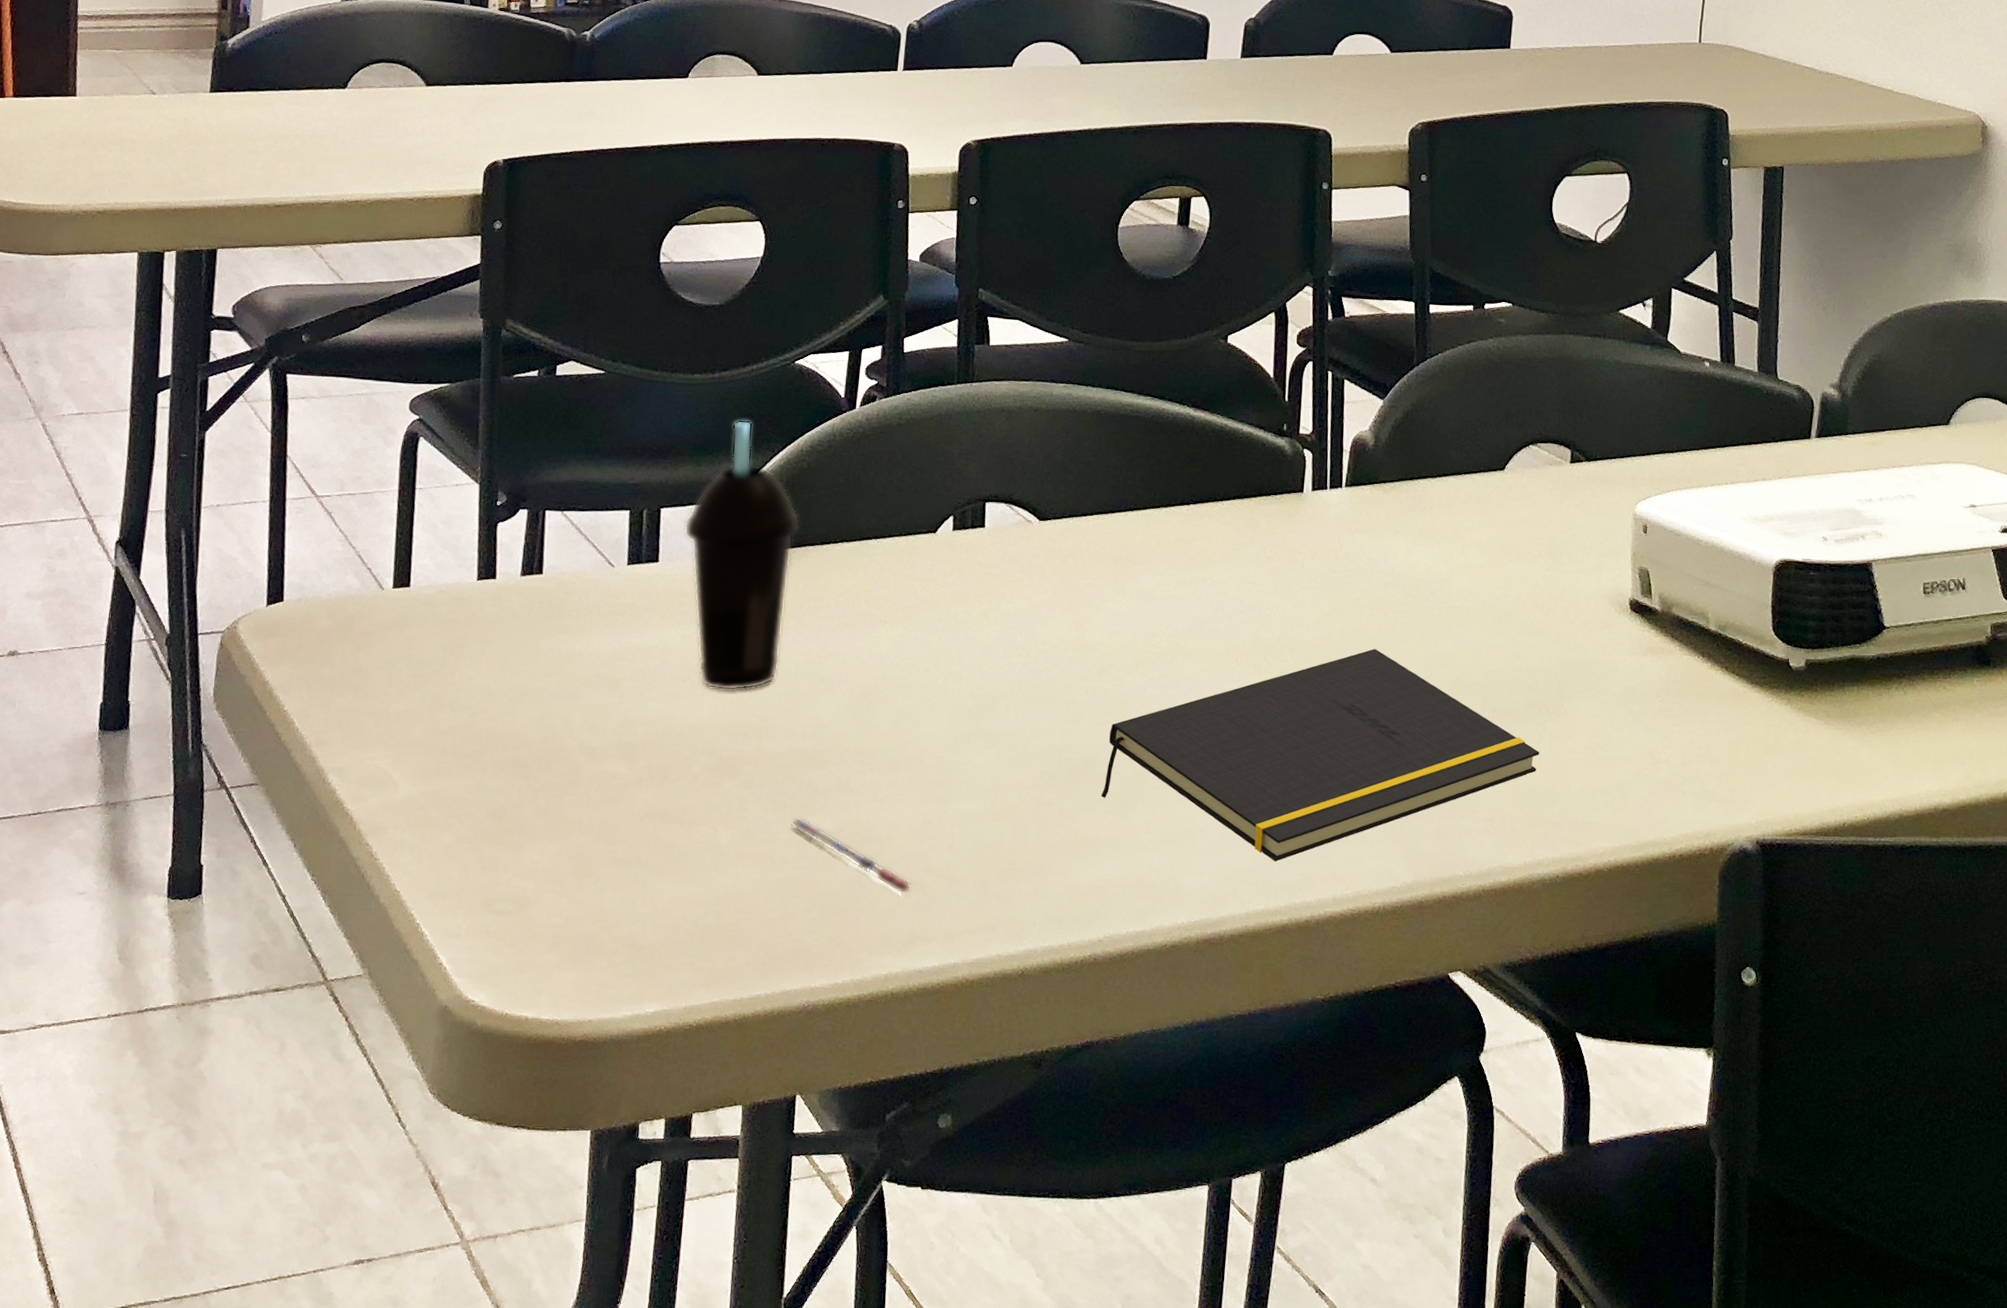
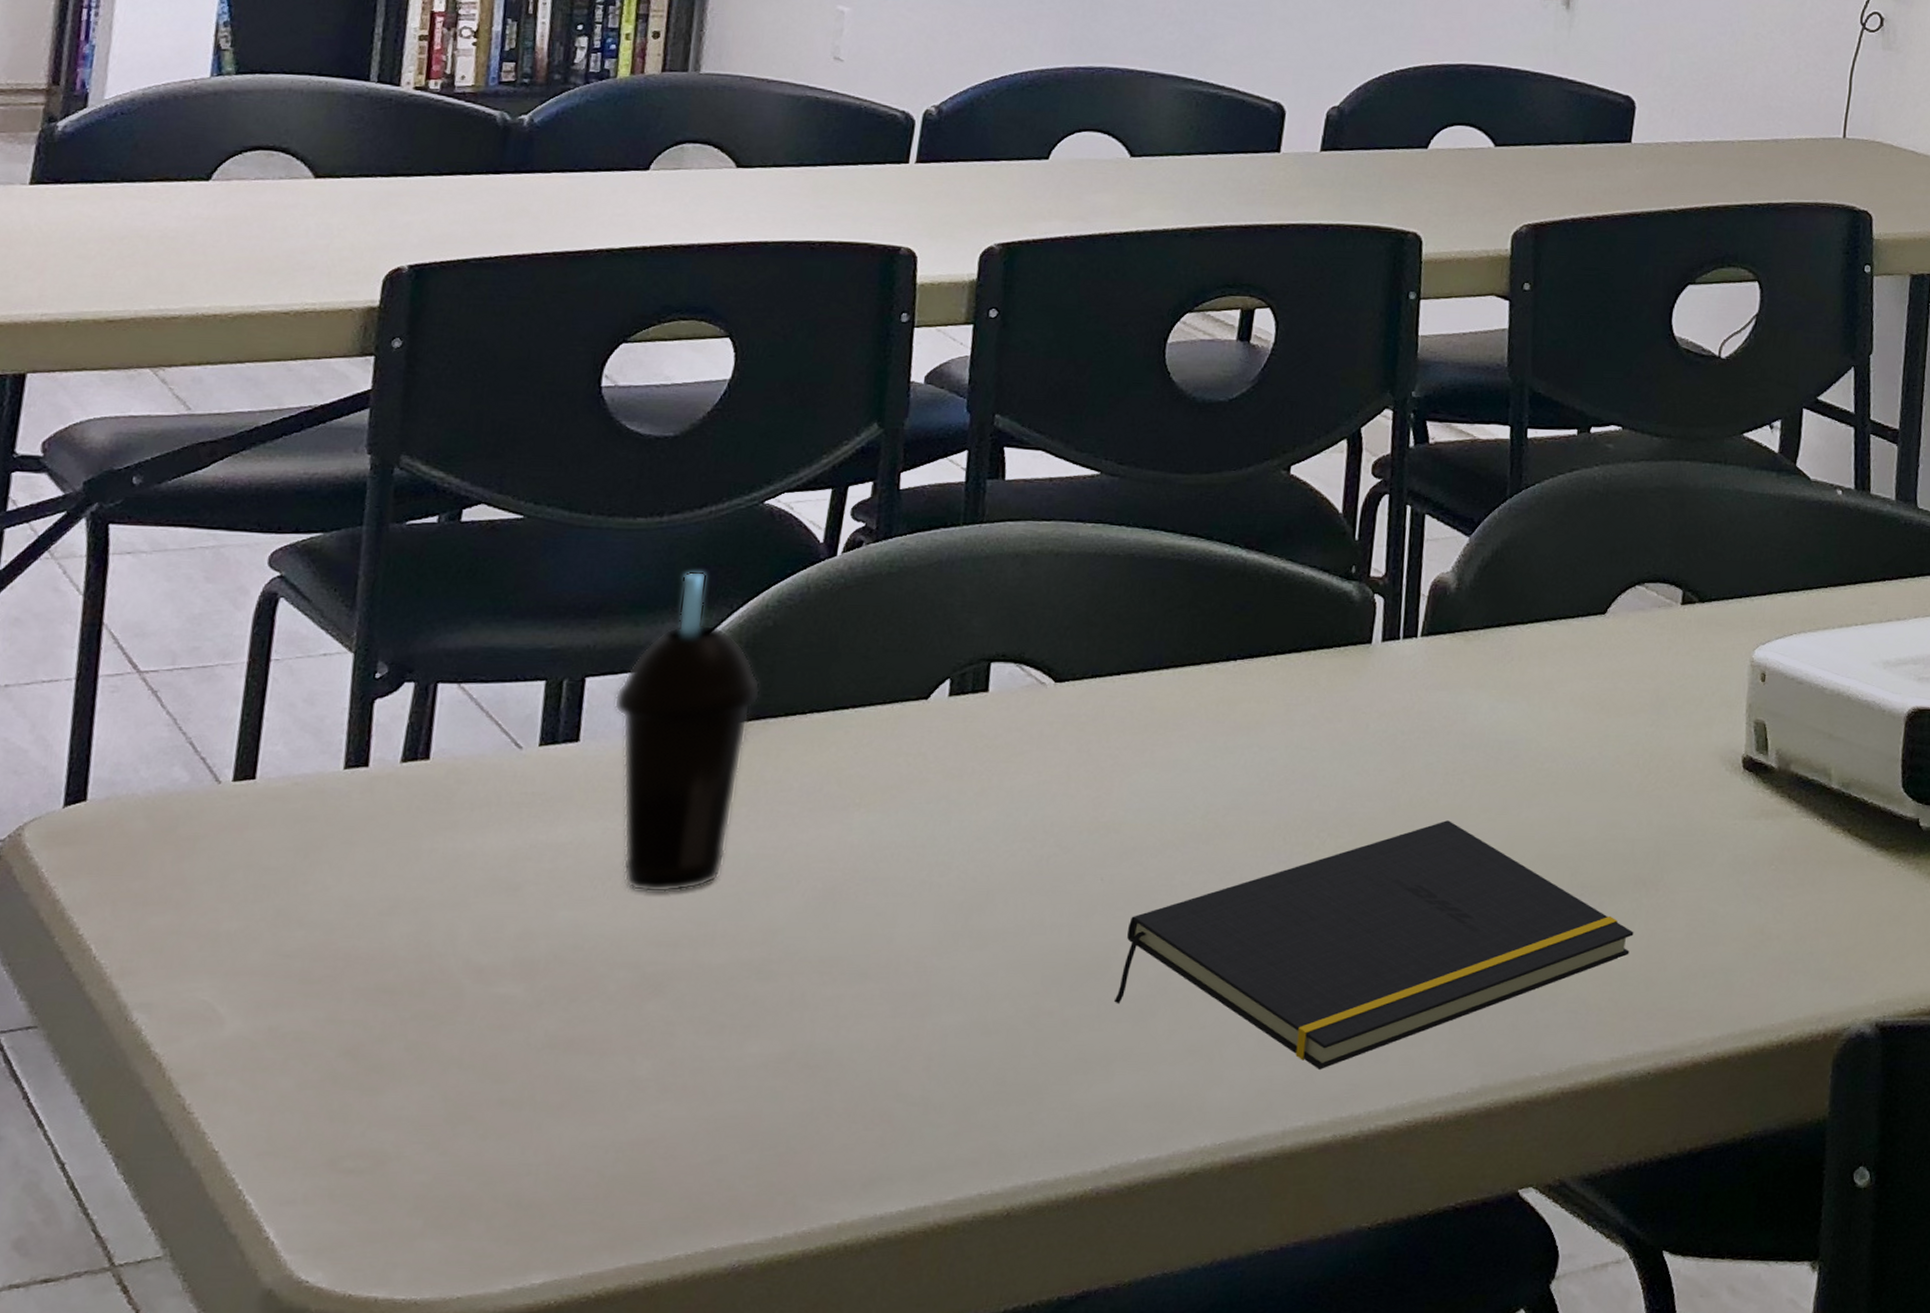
pen: present [790,817,912,894] -> none [728,1040,877,1126]

